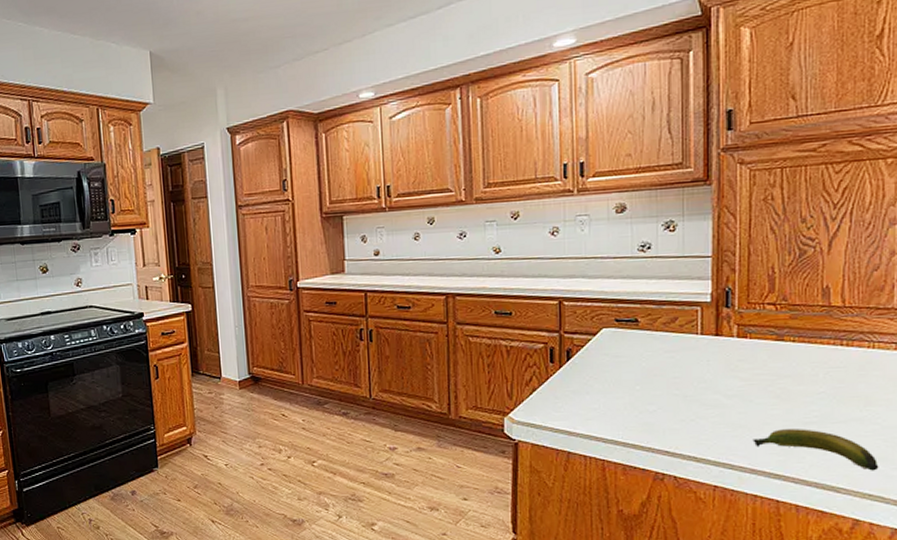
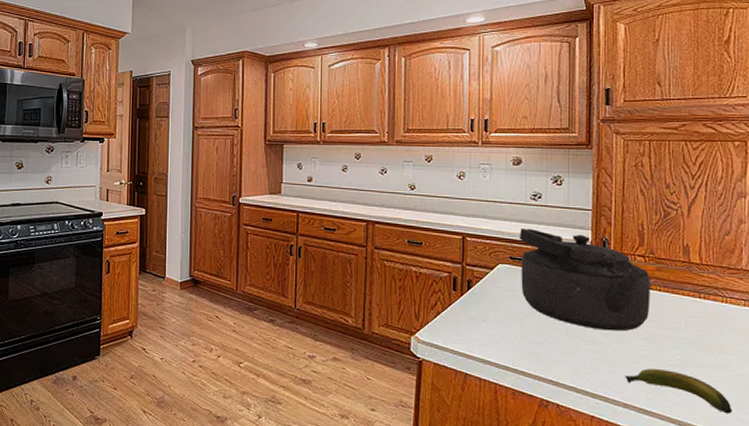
kettle: none [625,284,783,392] -> present [519,228,650,332]

